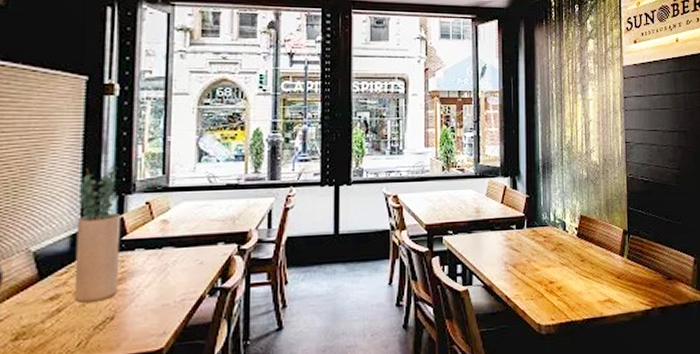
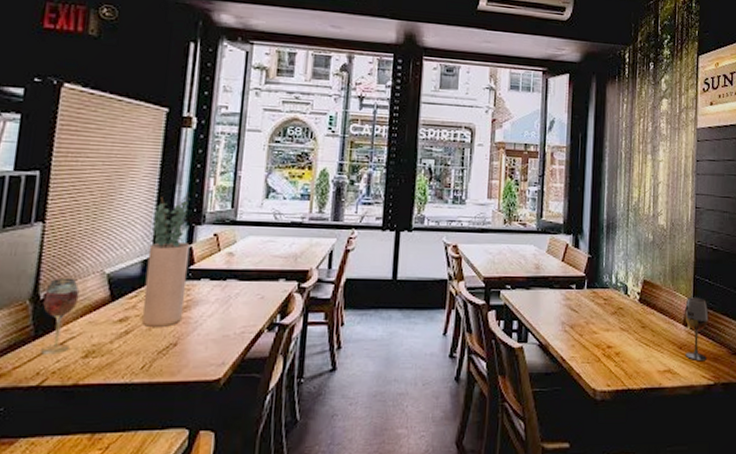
wine glass: none [621,228,644,289] -> present [685,297,709,362]

